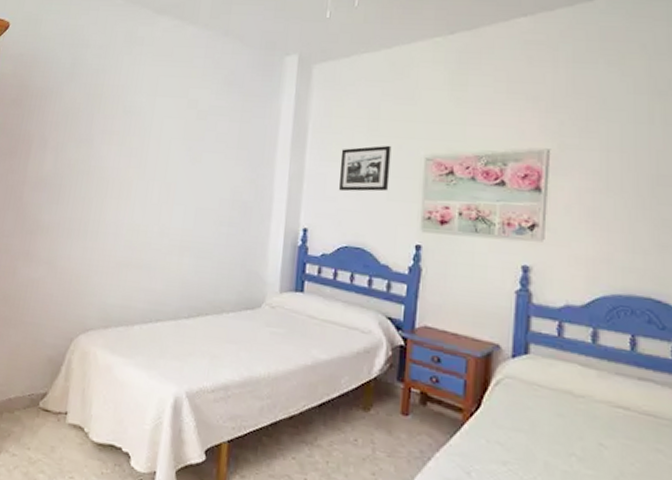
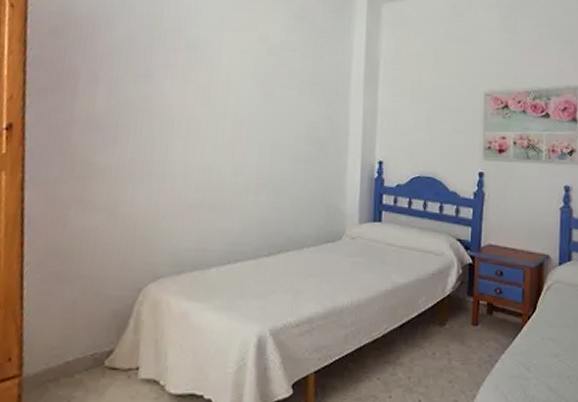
picture frame: present [339,145,392,192] -> none [410,81,455,125]

